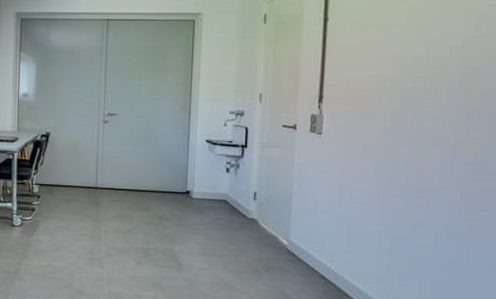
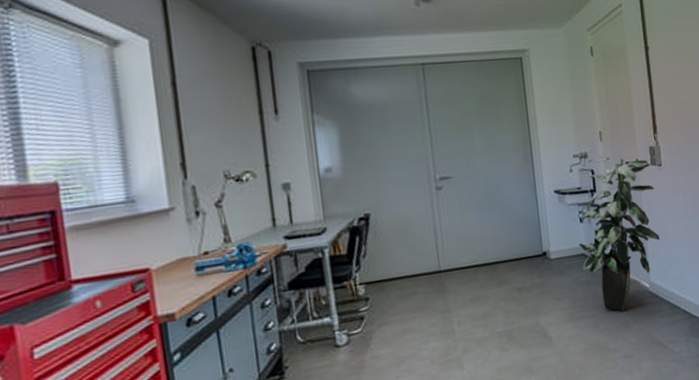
indoor plant: none [221,116,310,259] -> present [578,156,660,311]

